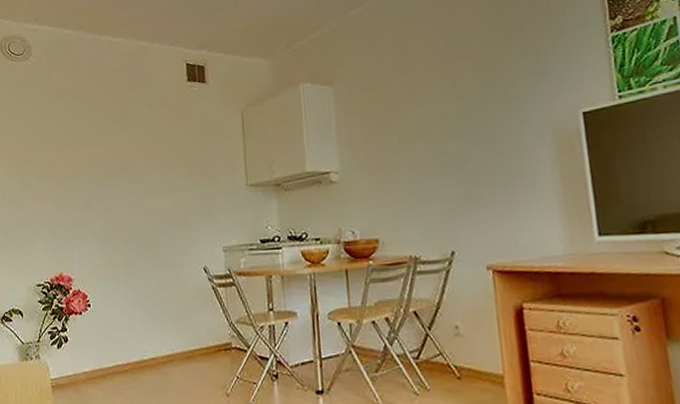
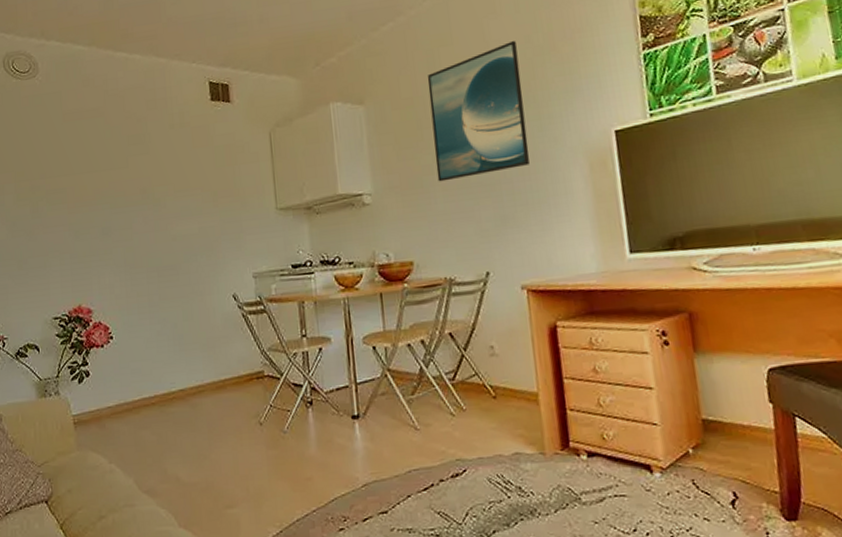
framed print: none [394,24,496,161] -> present [427,41,530,182]

